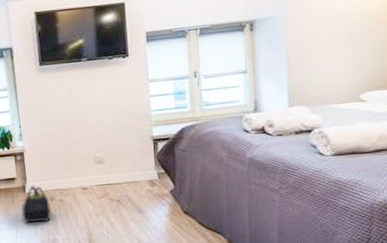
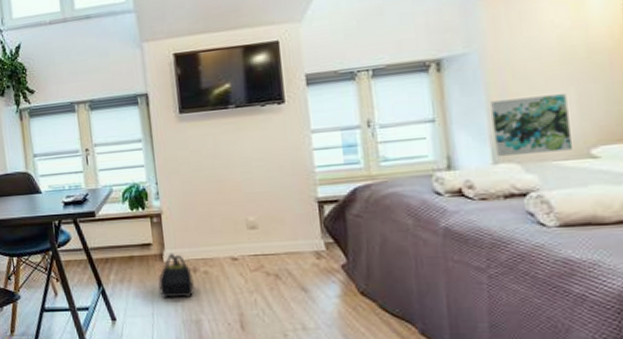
wall art: none [290,50,346,102] -> present [491,94,572,157]

